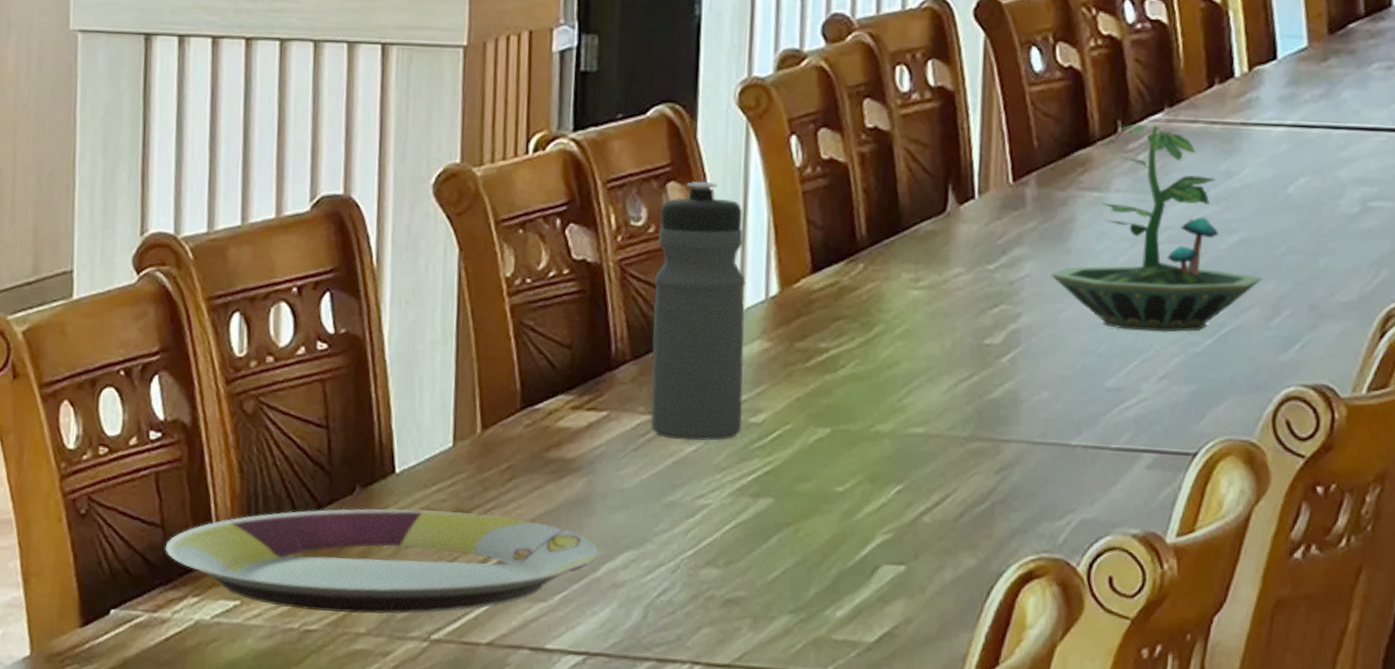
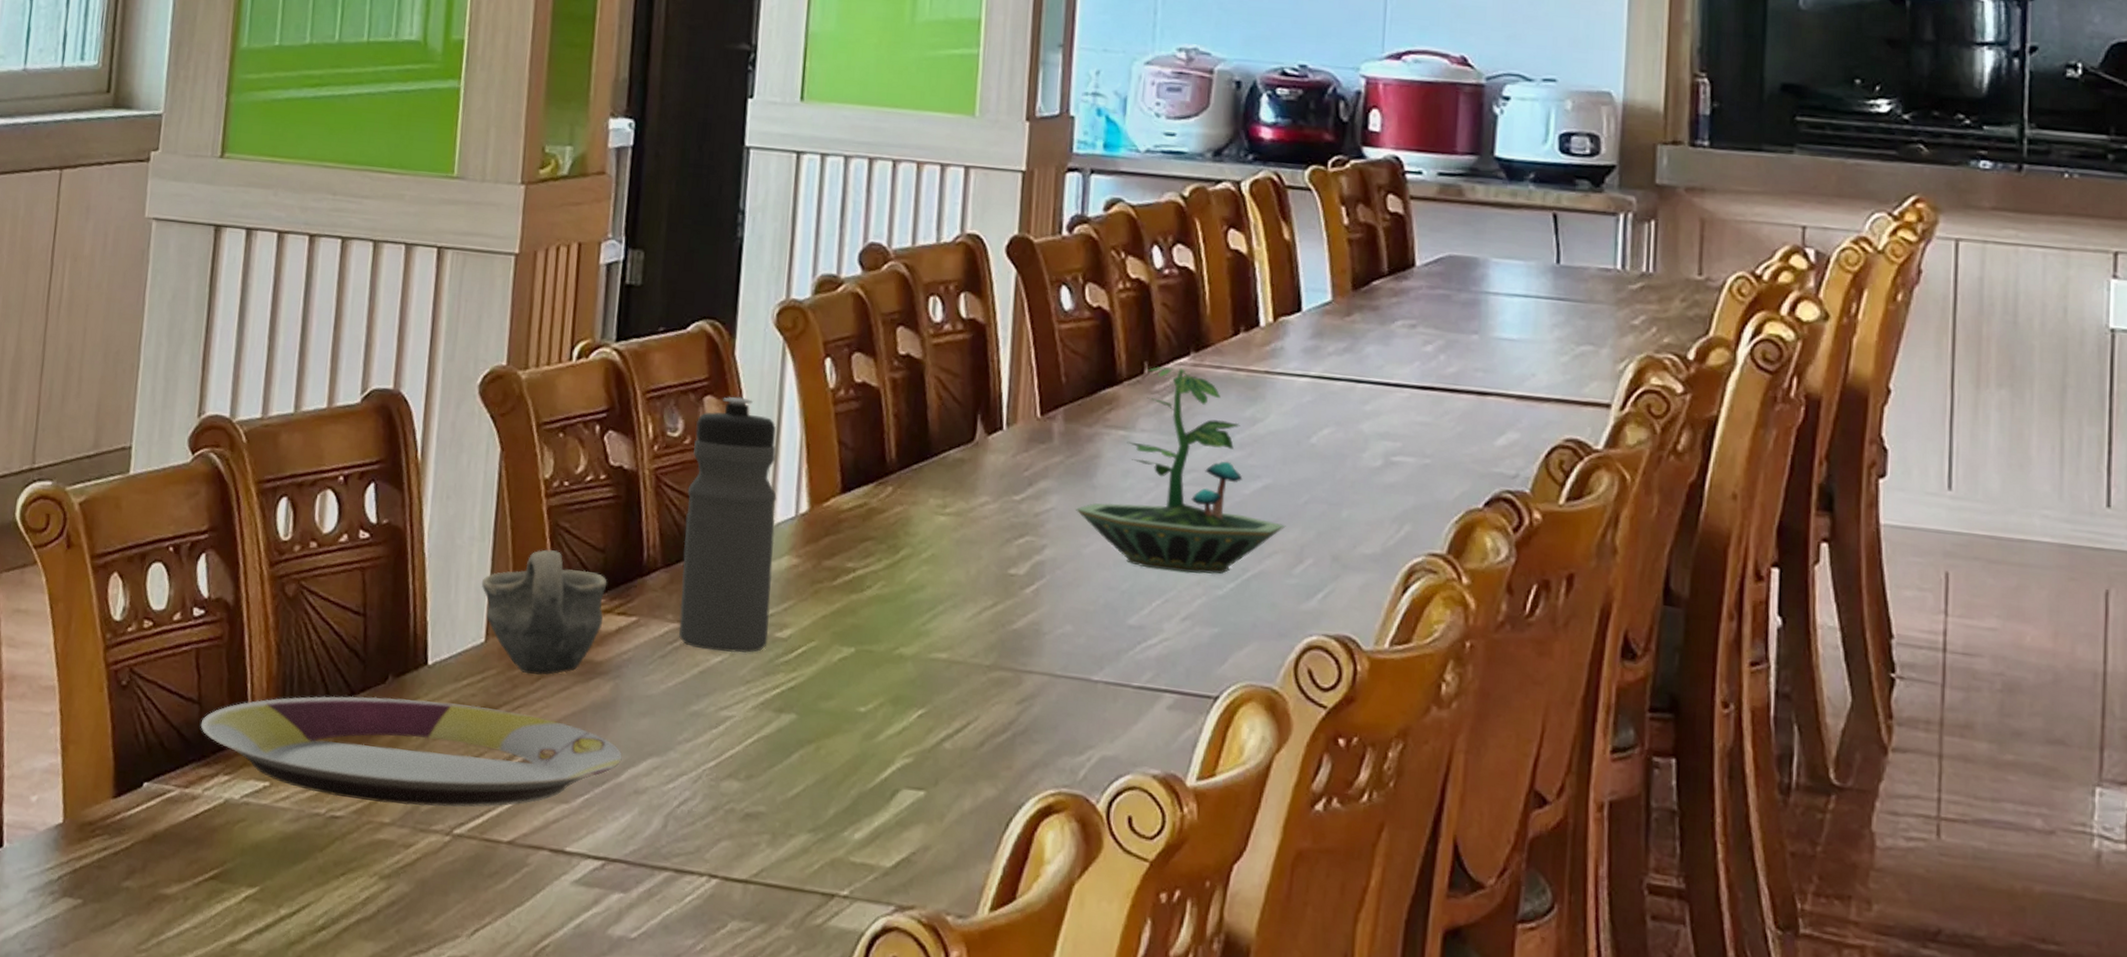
cup: none [446,349,576,476] -> present [481,549,607,676]

